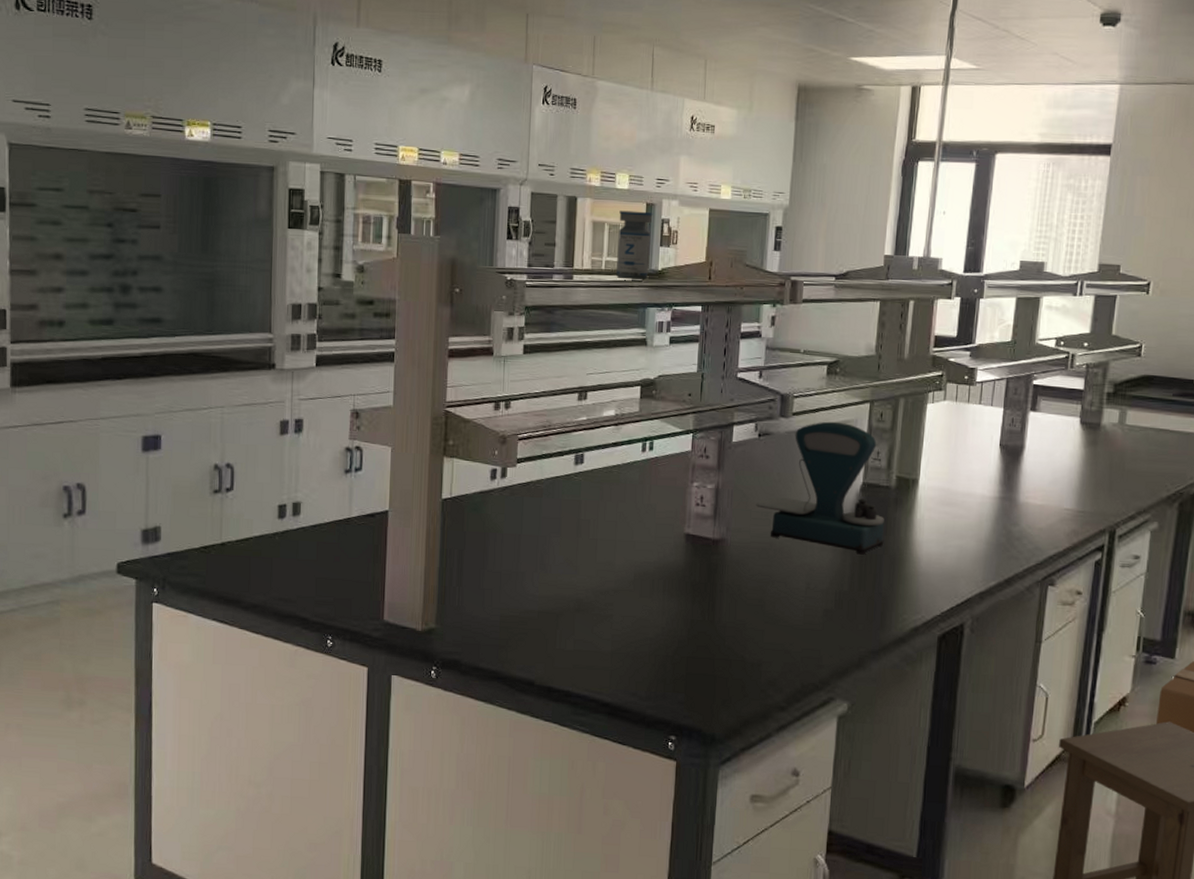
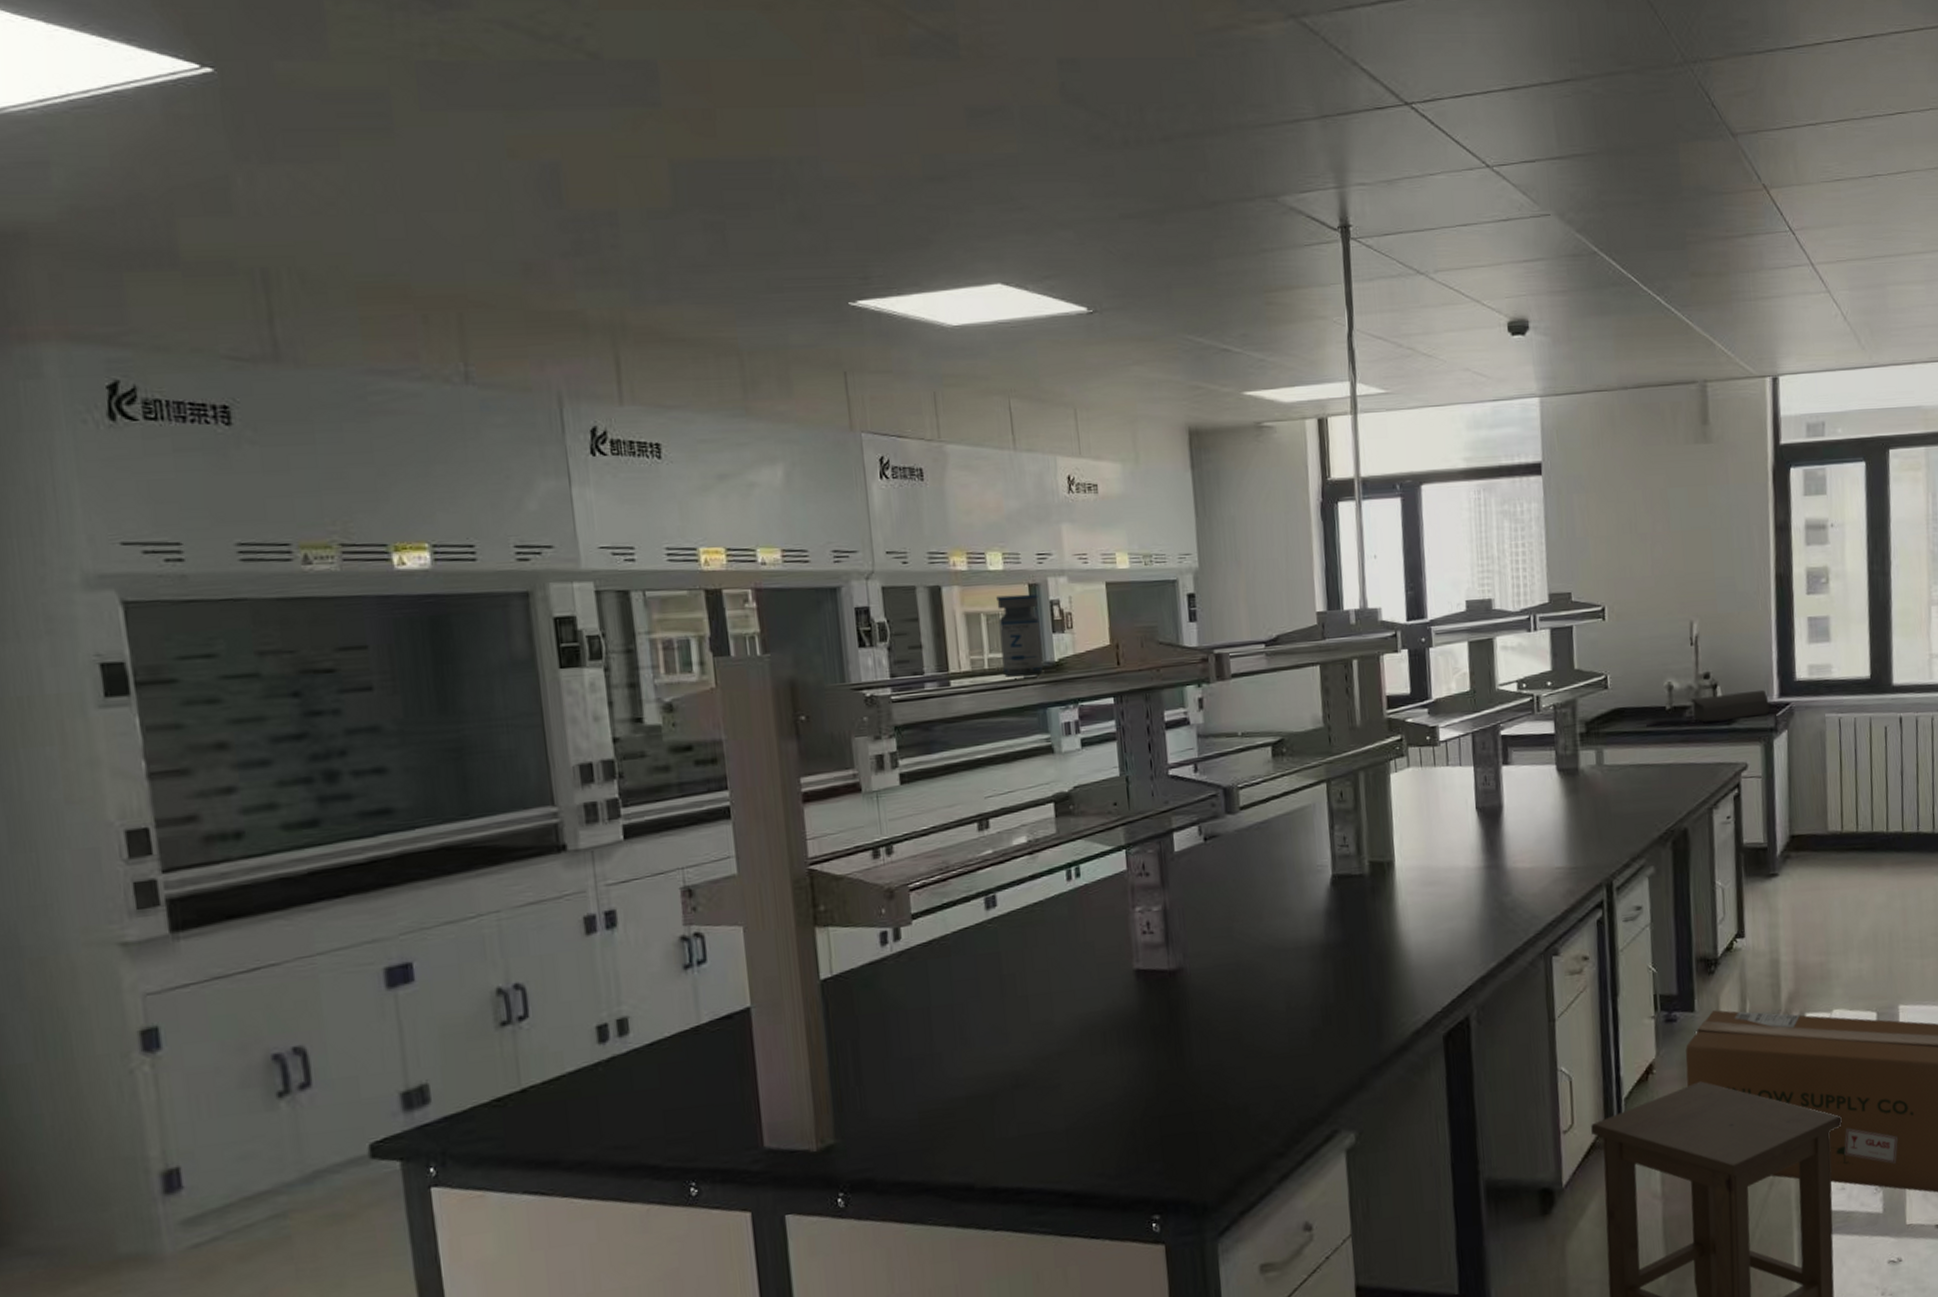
scale: present [756,421,884,555] -> none [1213,809,1367,959]

